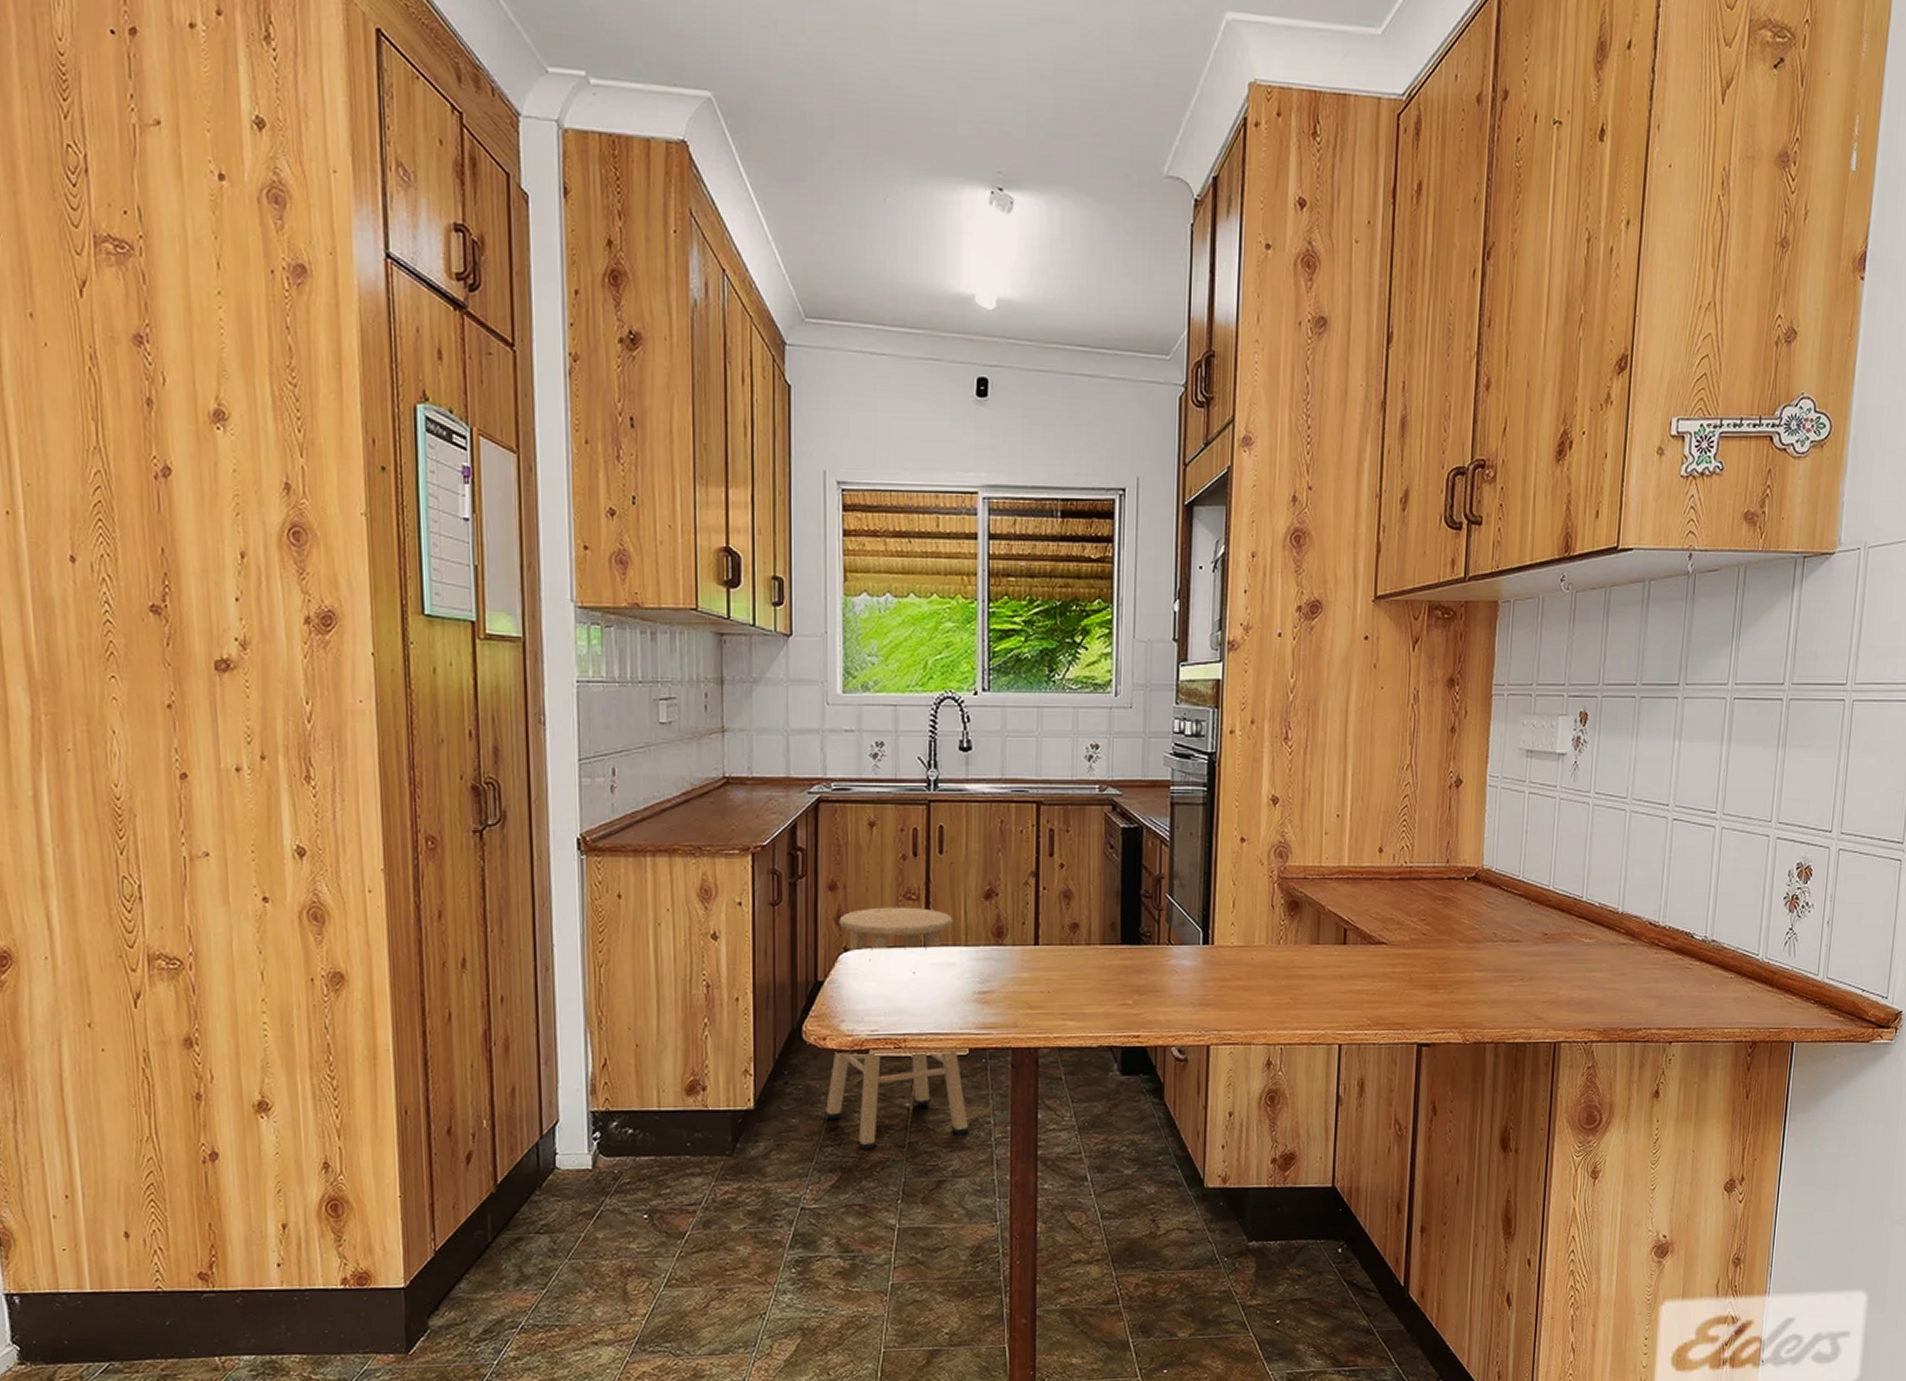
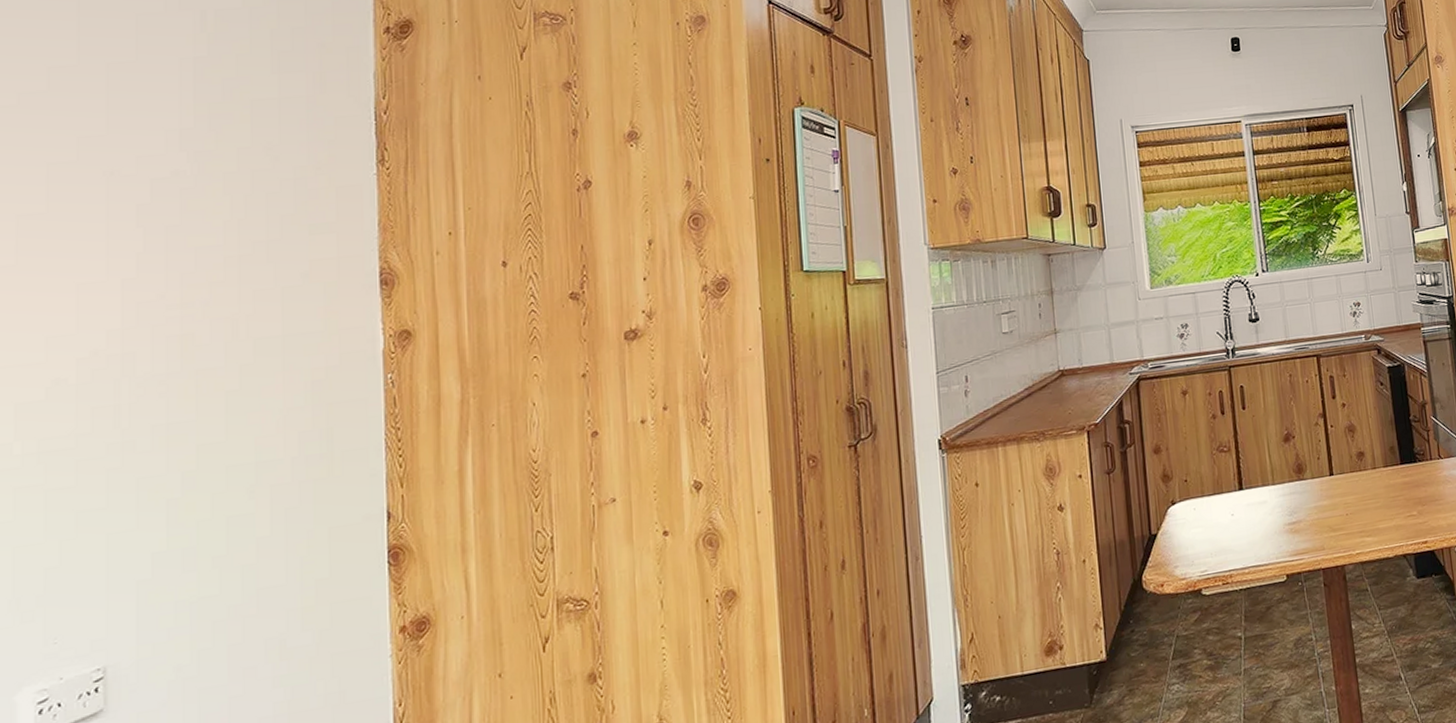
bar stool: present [824,907,969,1150] -> none [1165,457,1295,683]

